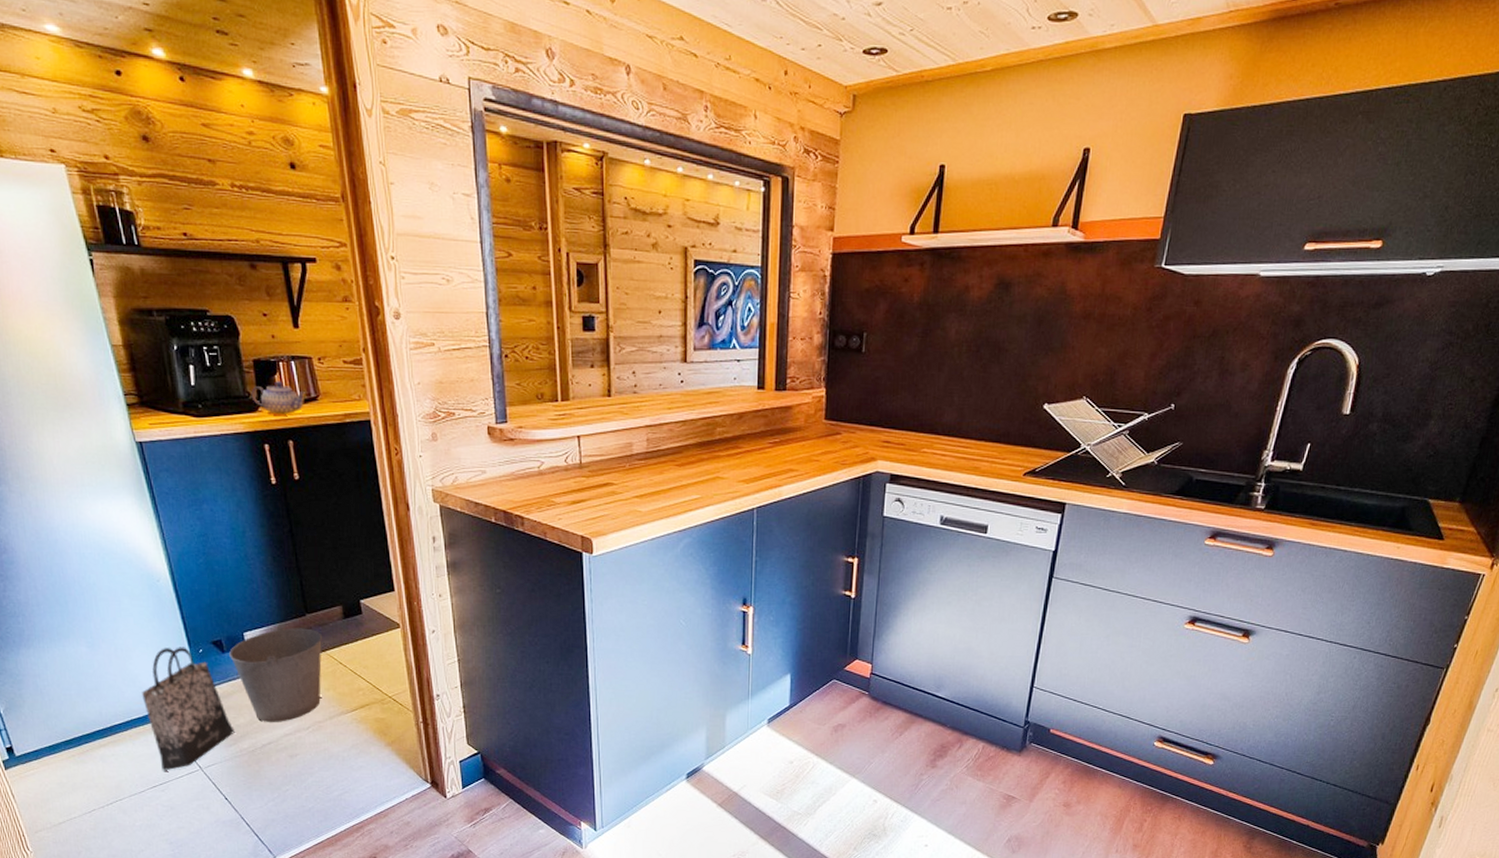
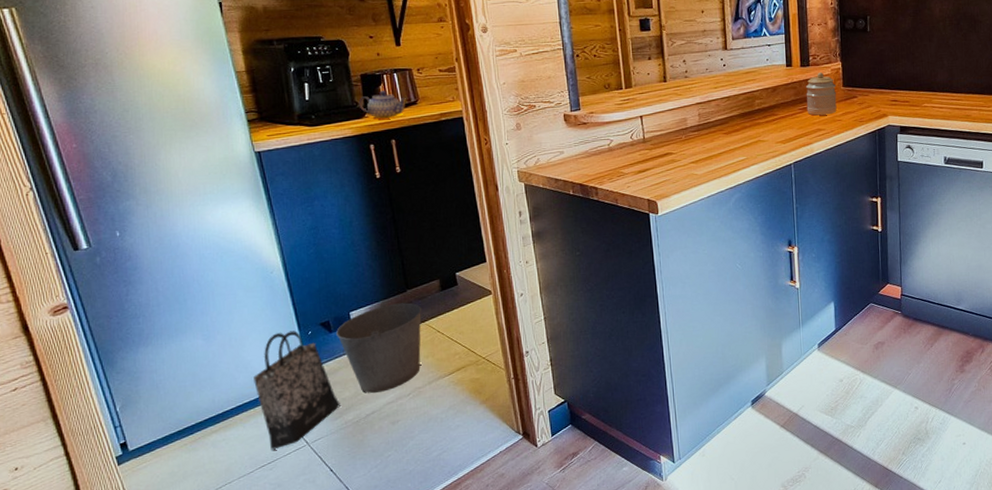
jar: none [778,400,817,453] -> present [805,72,837,116]

